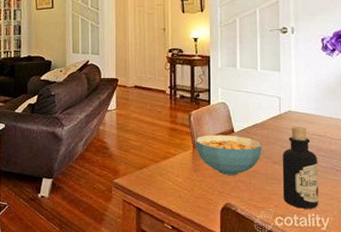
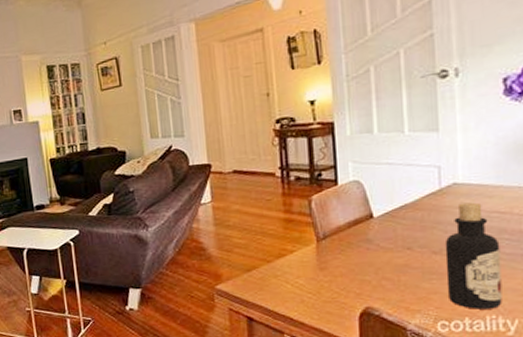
cereal bowl: present [195,134,262,175] -> none [319,221,415,272]

